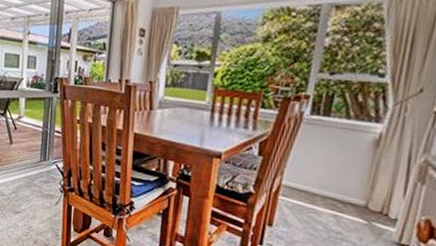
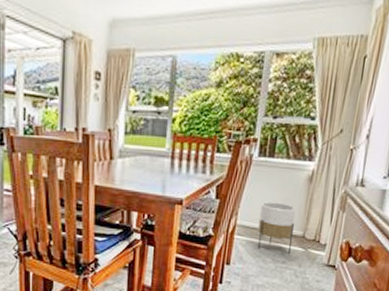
planter: none [307,163,357,224] -> present [257,202,296,253]

